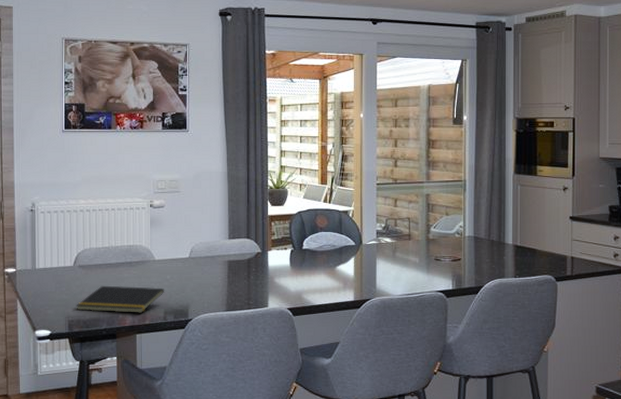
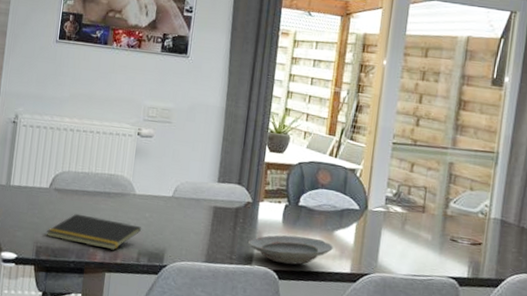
plate: none [262,275,337,302] -> present [247,234,333,265]

